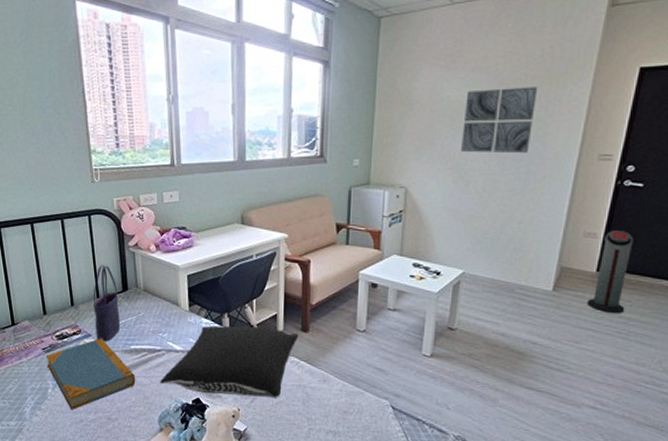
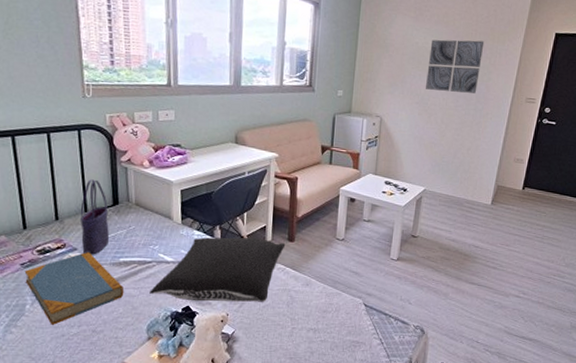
air purifier: present [587,230,634,314] -> none [515,157,548,223]

